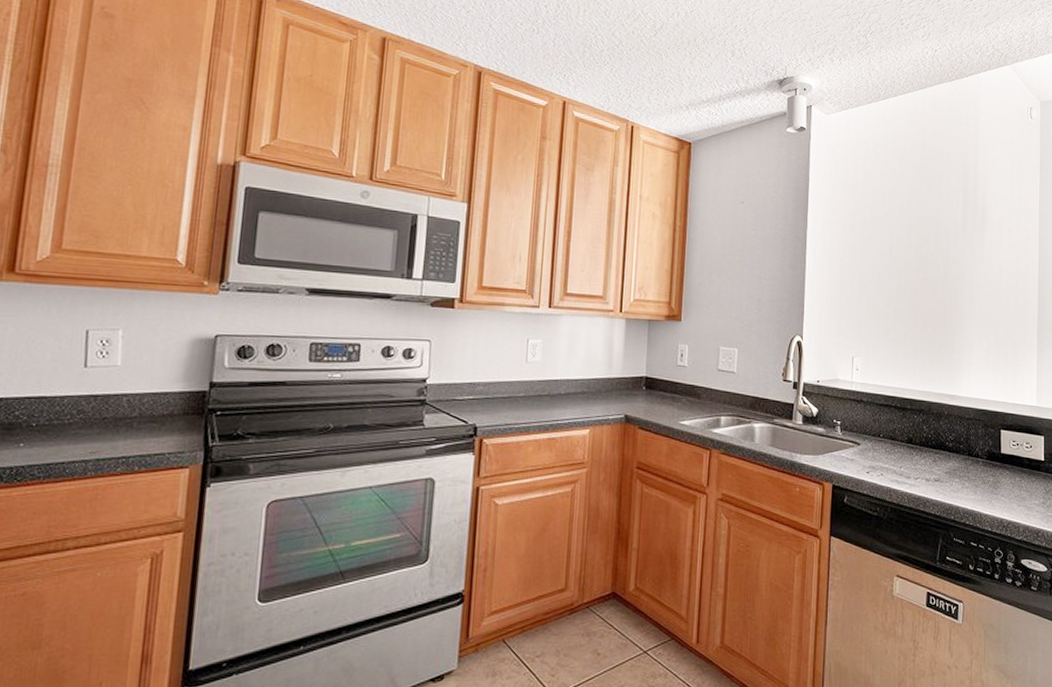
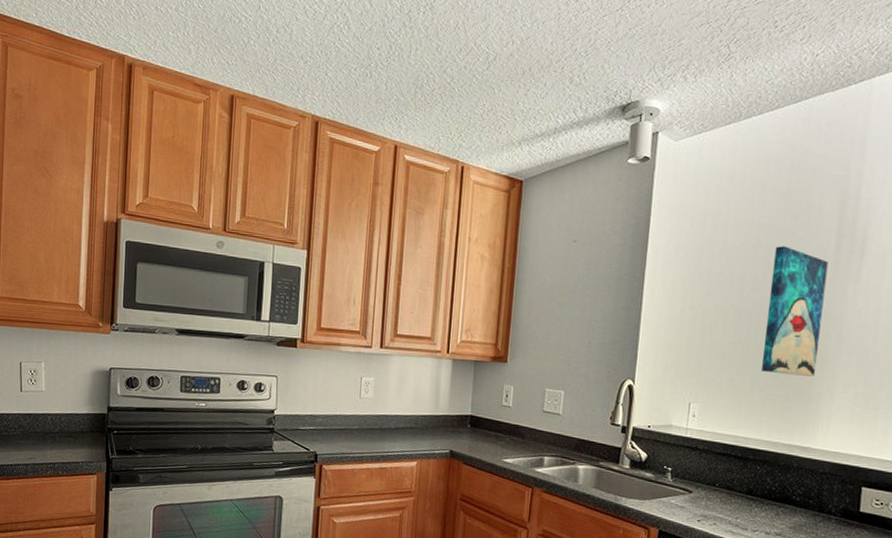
wall art: none [911,212,958,330] -> present [761,246,829,377]

